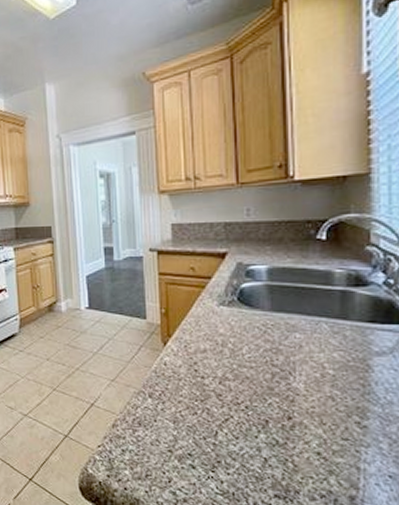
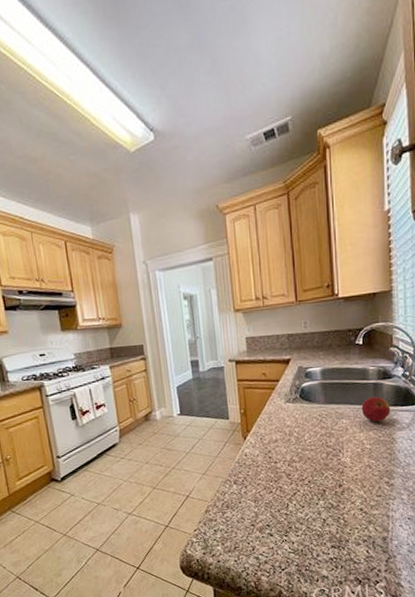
apple: none [322,307,365,342] -> present [361,396,391,422]

